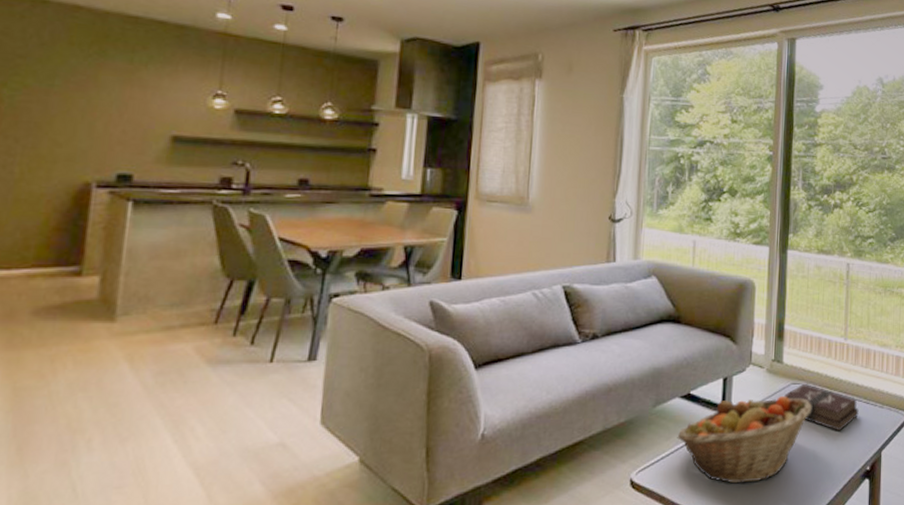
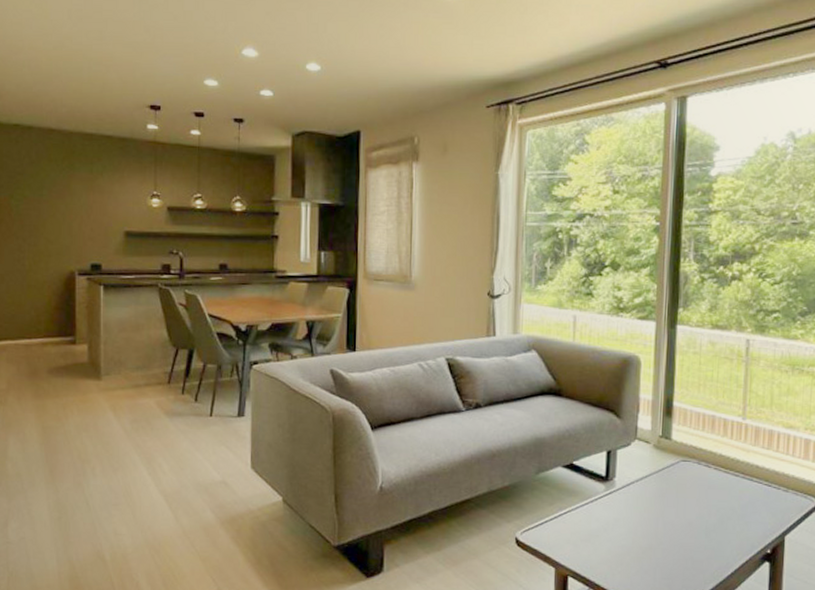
fruit basket: present [677,395,812,484] -> none [560,471,704,553]
hardback book: present [784,384,859,432] -> none [673,462,759,512]

